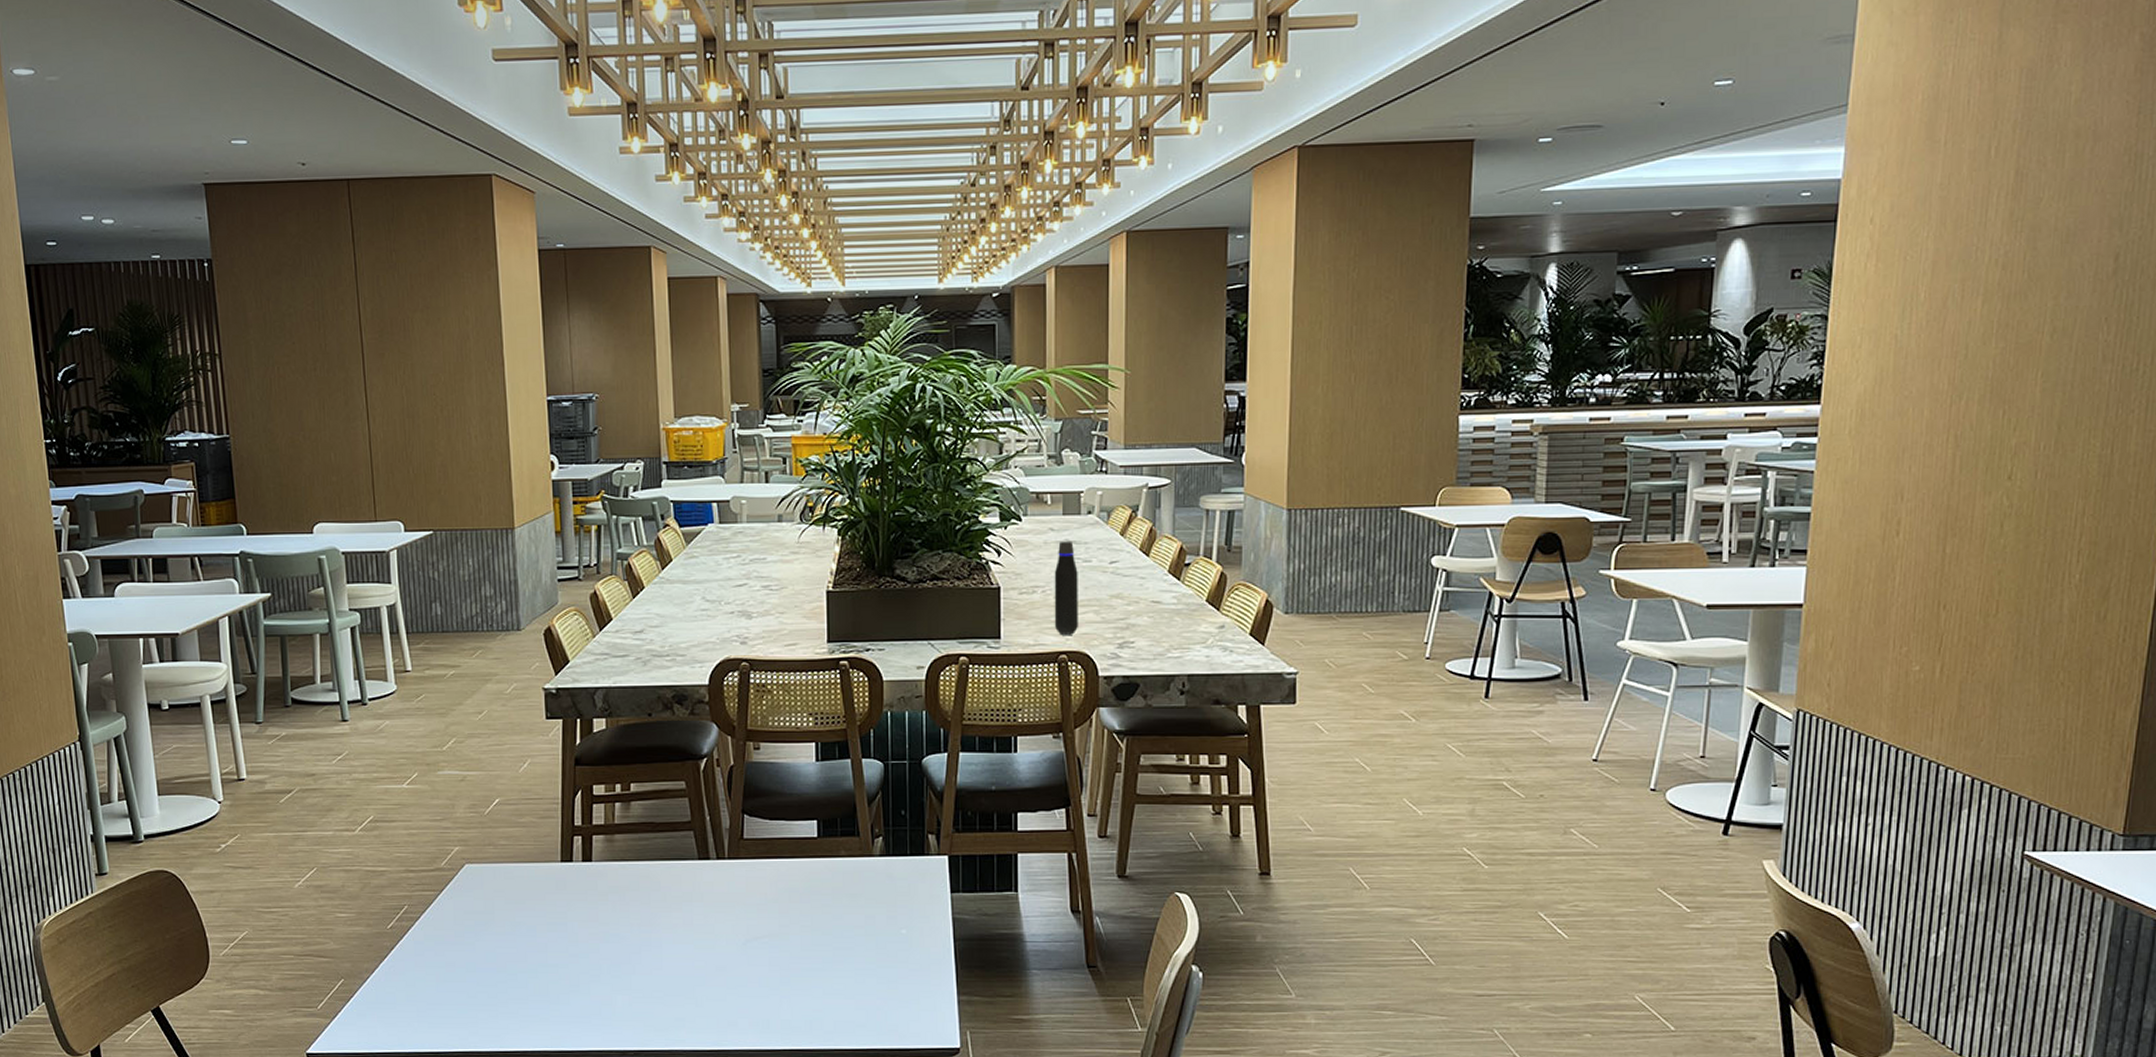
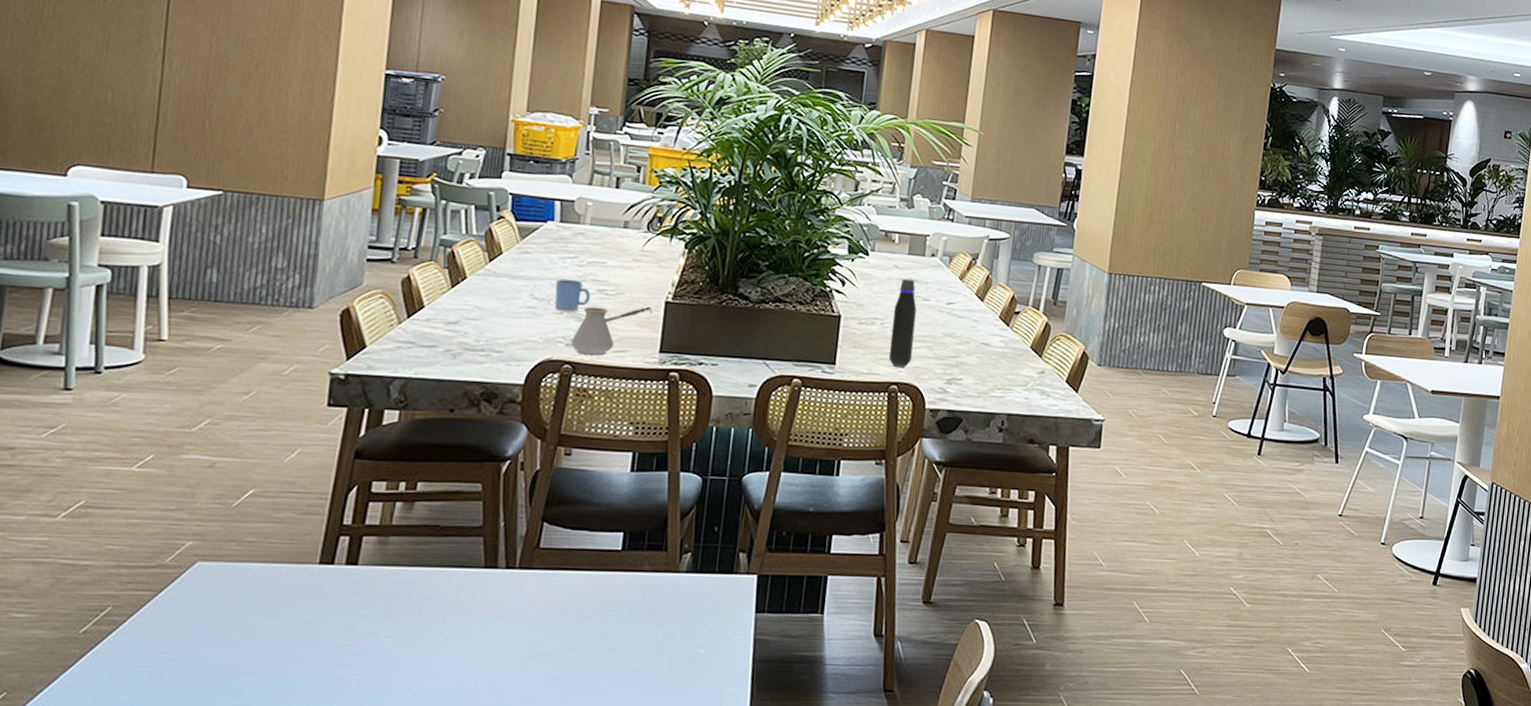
mug: none [723,578,756,611] -> present [554,279,590,313]
coffee pot: none [745,597,817,651] -> present [570,306,653,356]

